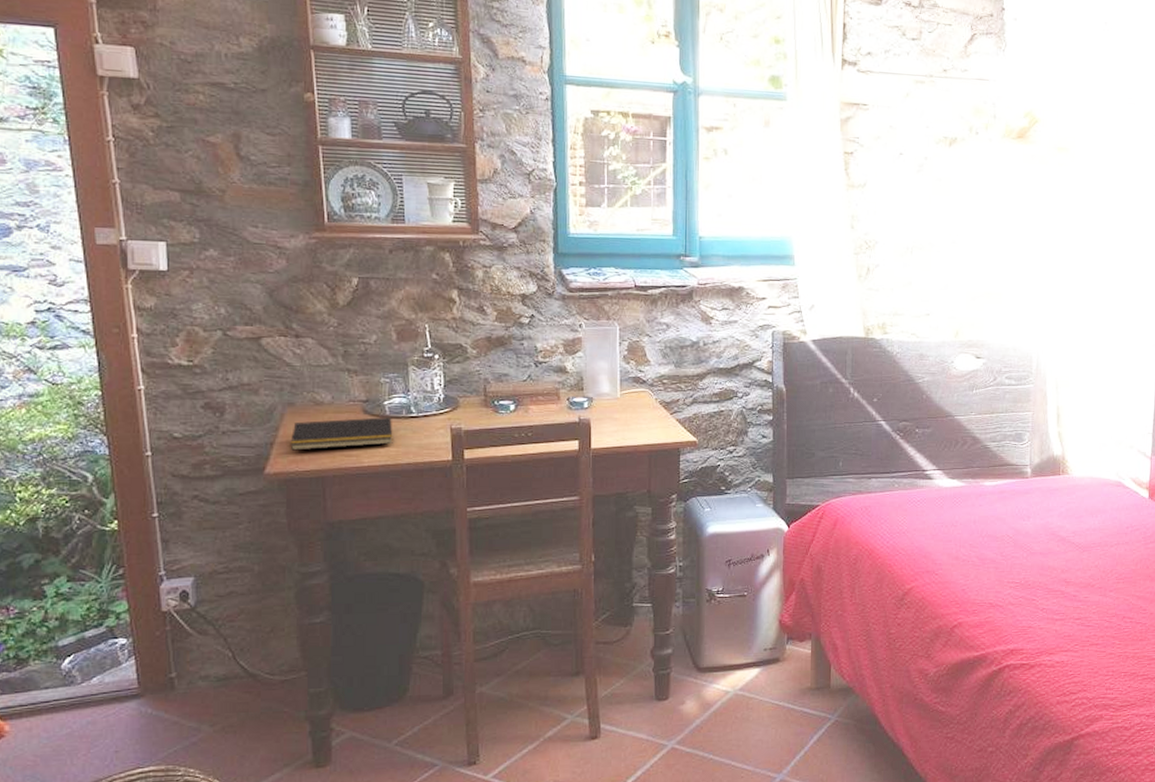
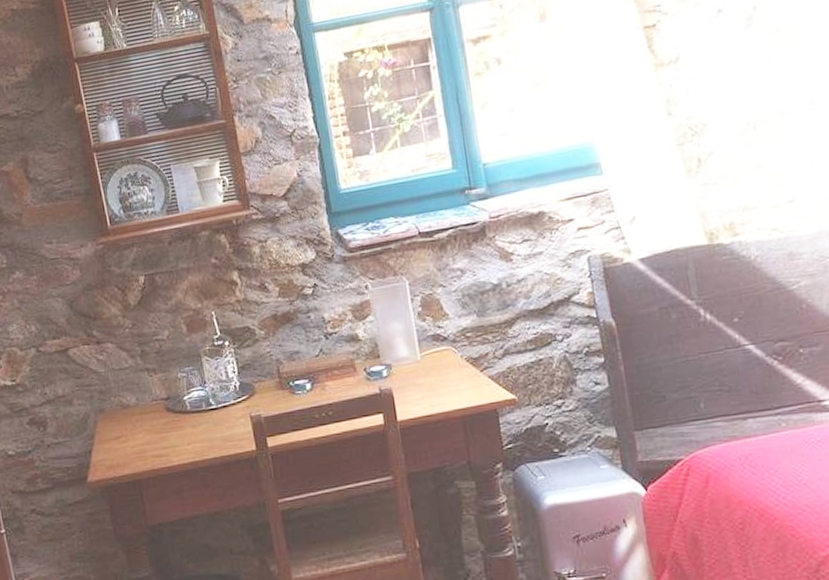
notepad: present [290,417,393,451] -> none [105,412,198,457]

